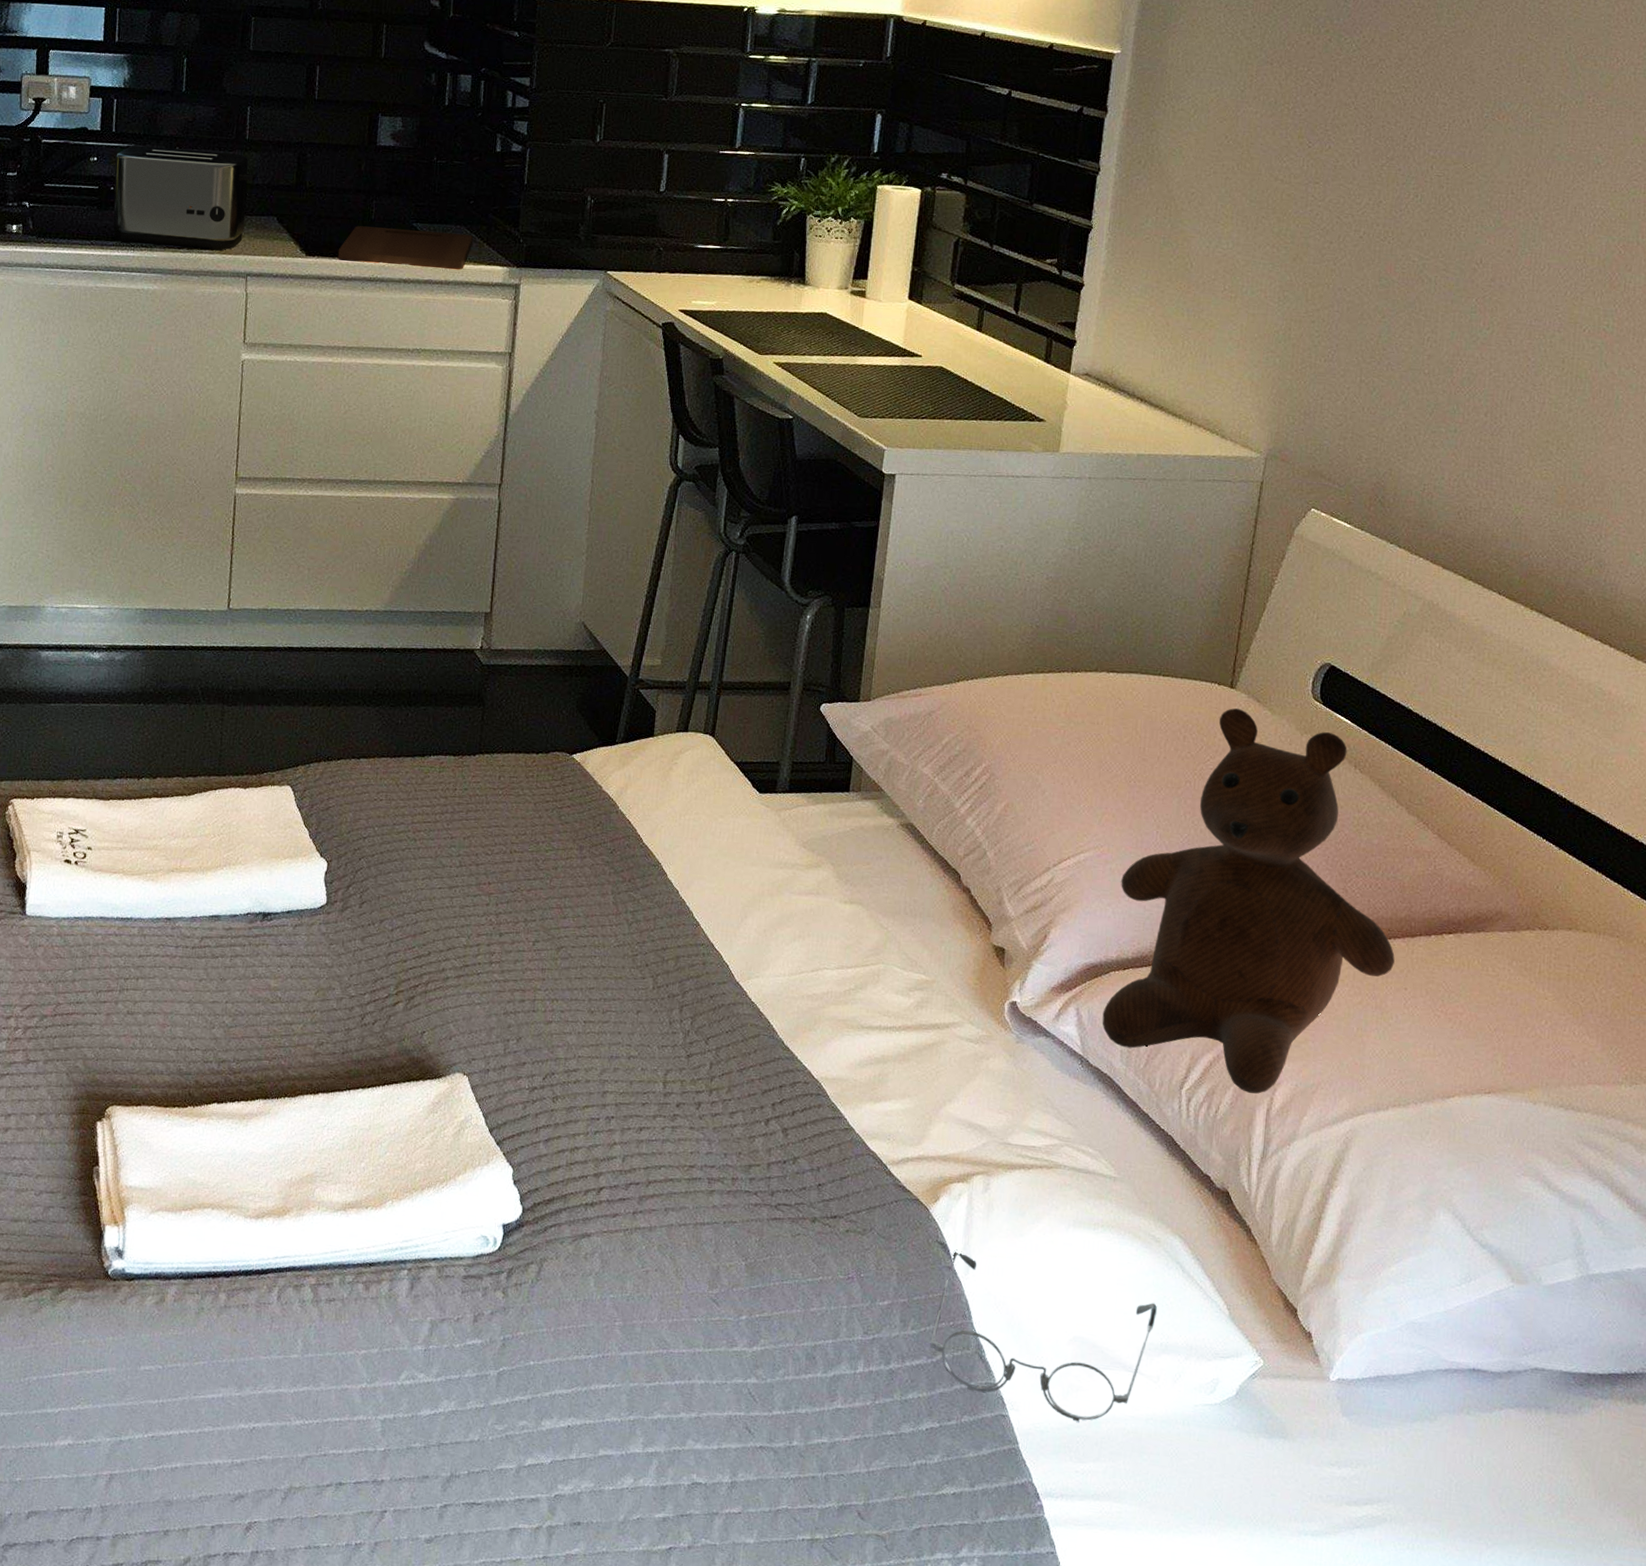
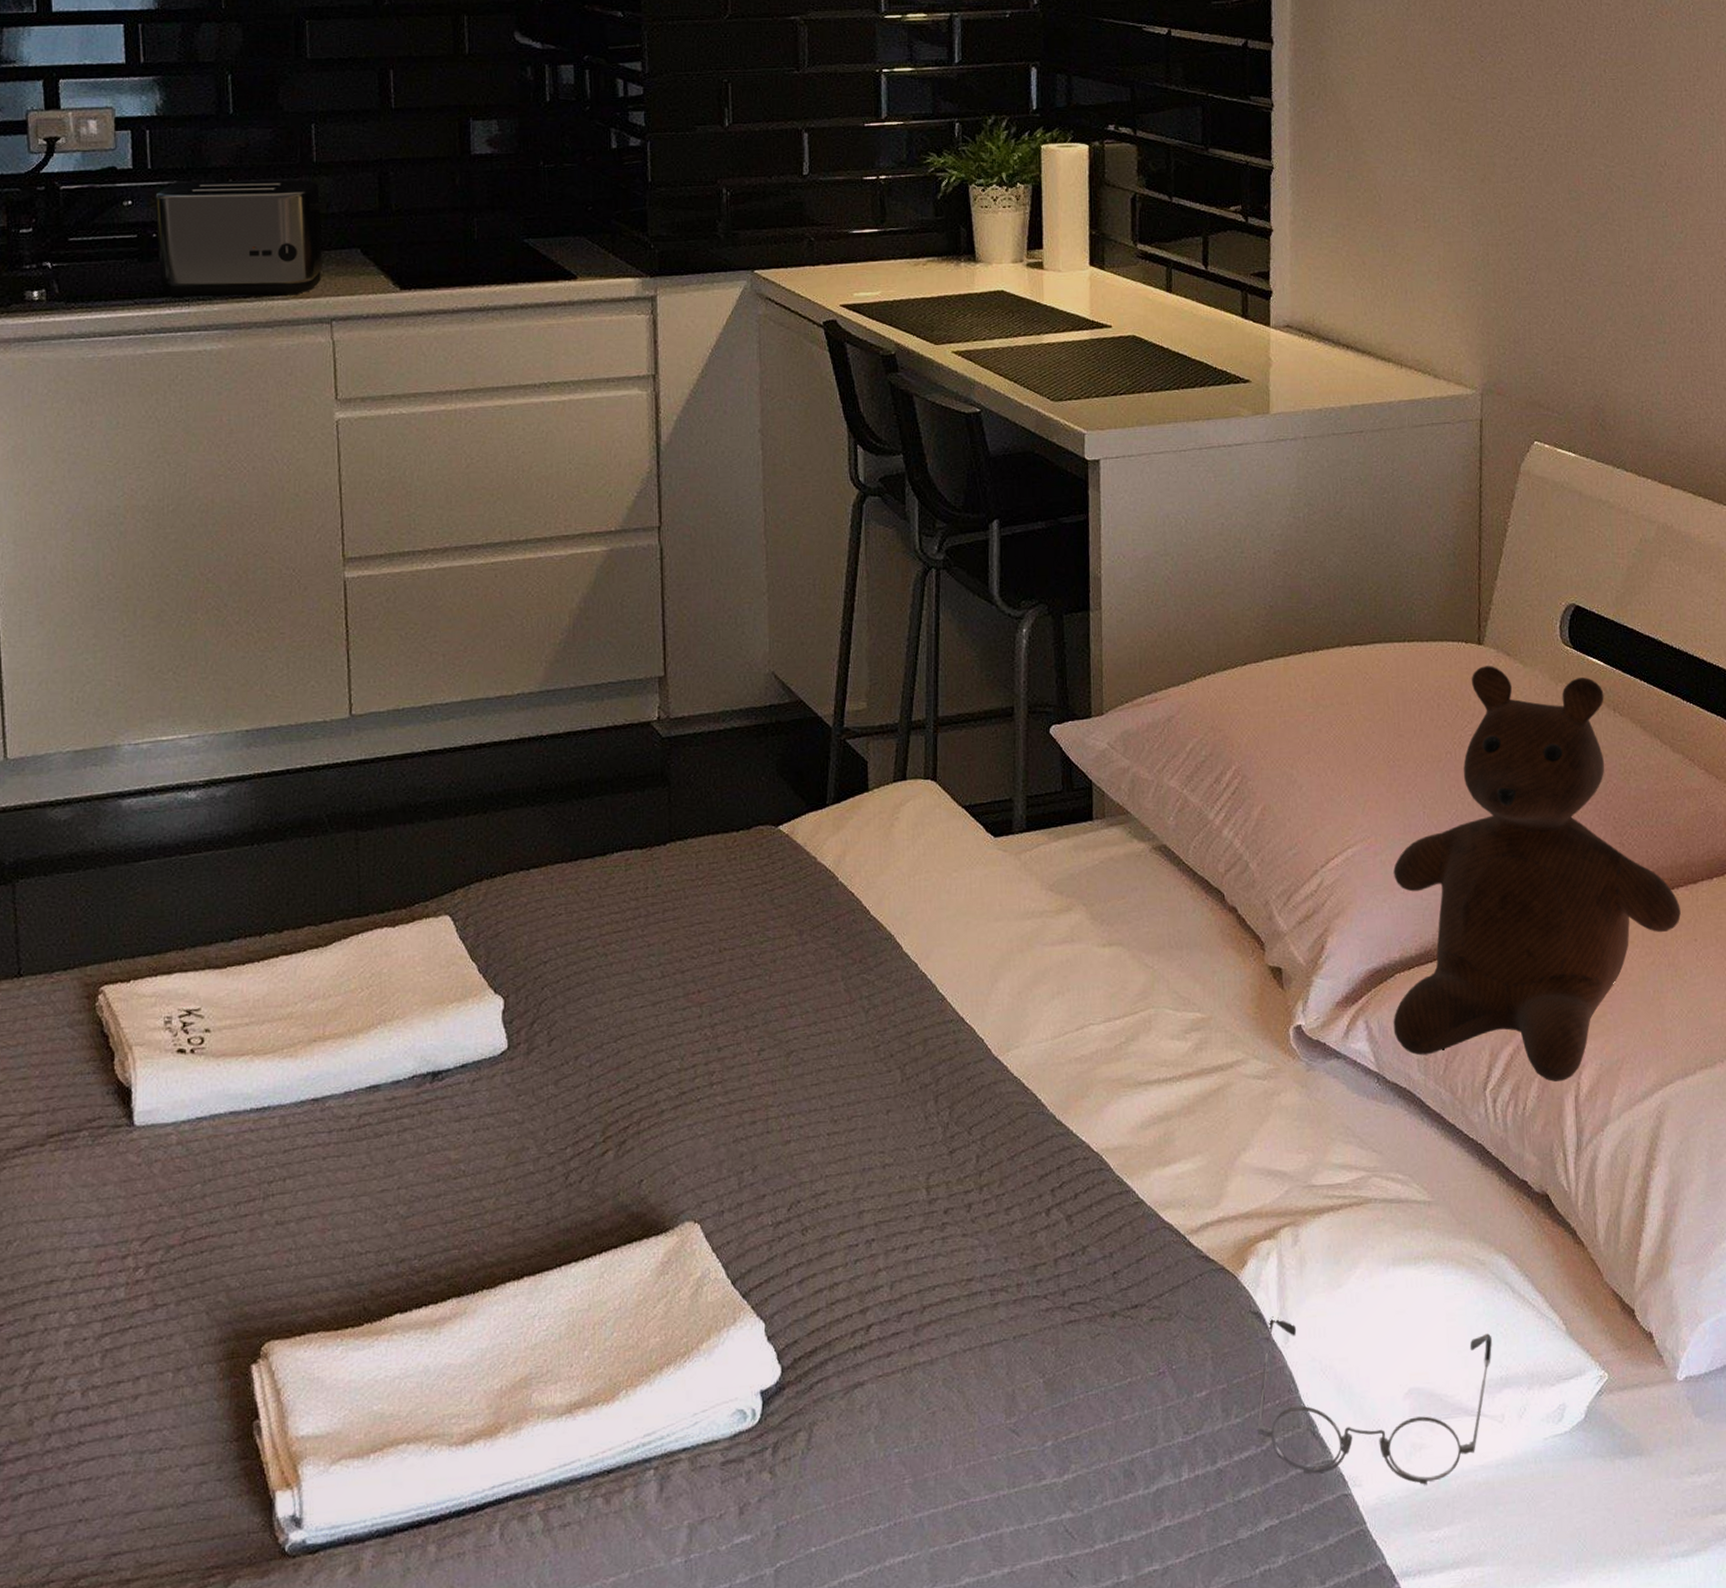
cutting board: present [337,226,474,269] -> none [438,245,597,291]

